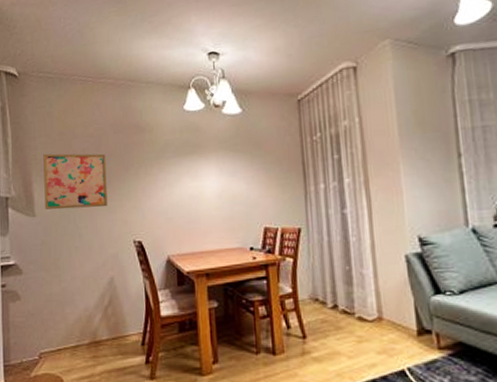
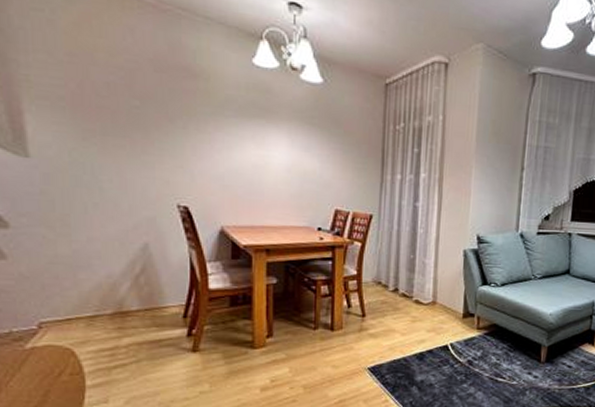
wall art: present [43,153,108,210] -> none [41,77,143,161]

